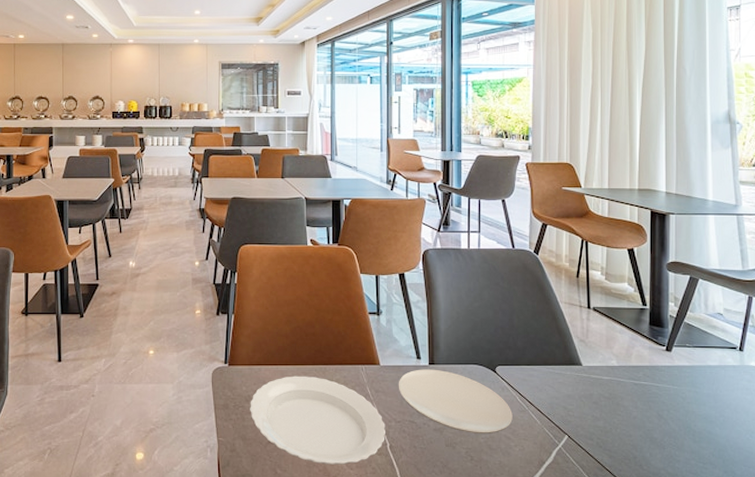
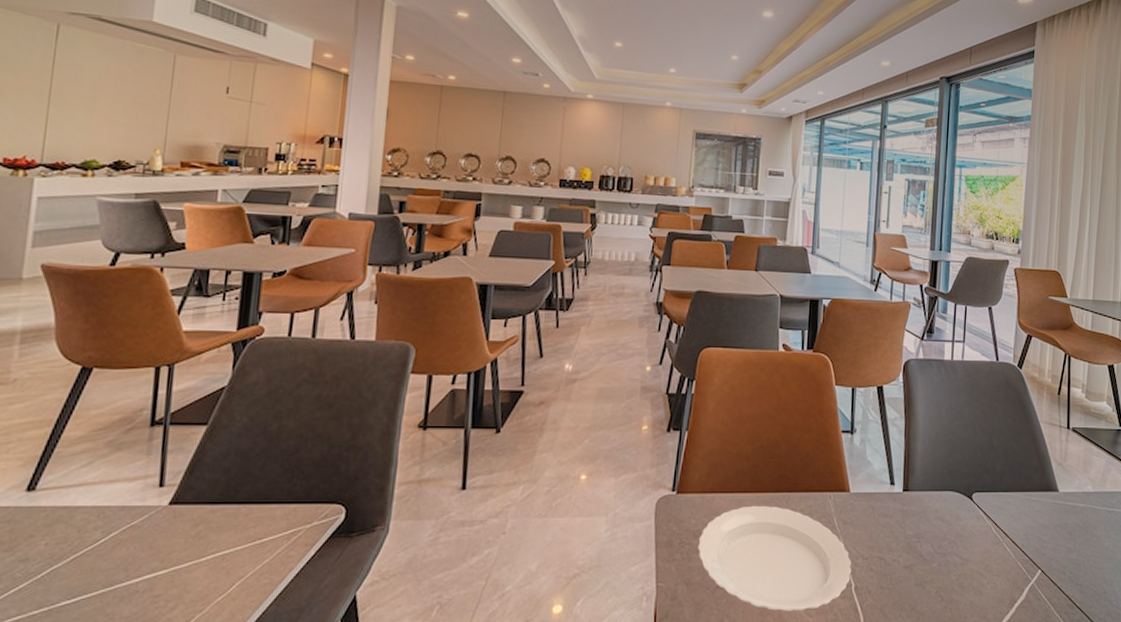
plate: present [398,369,513,435] -> none [868,496,987,571]

